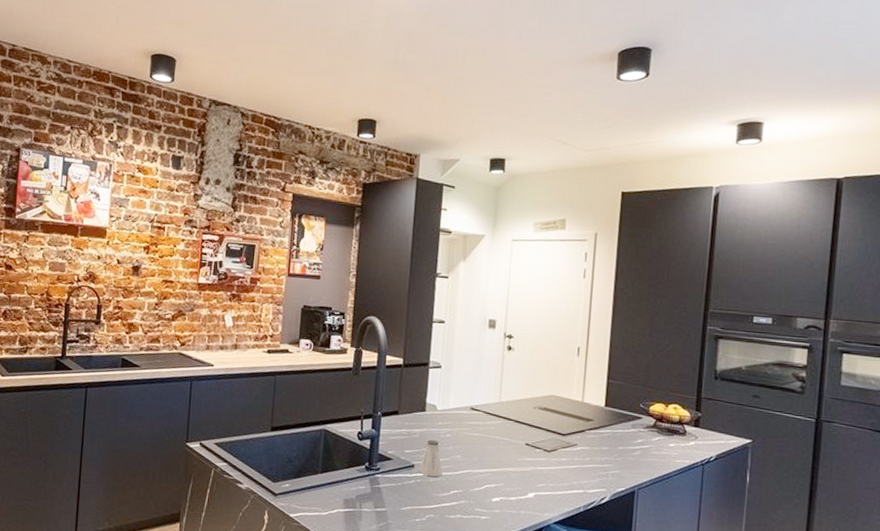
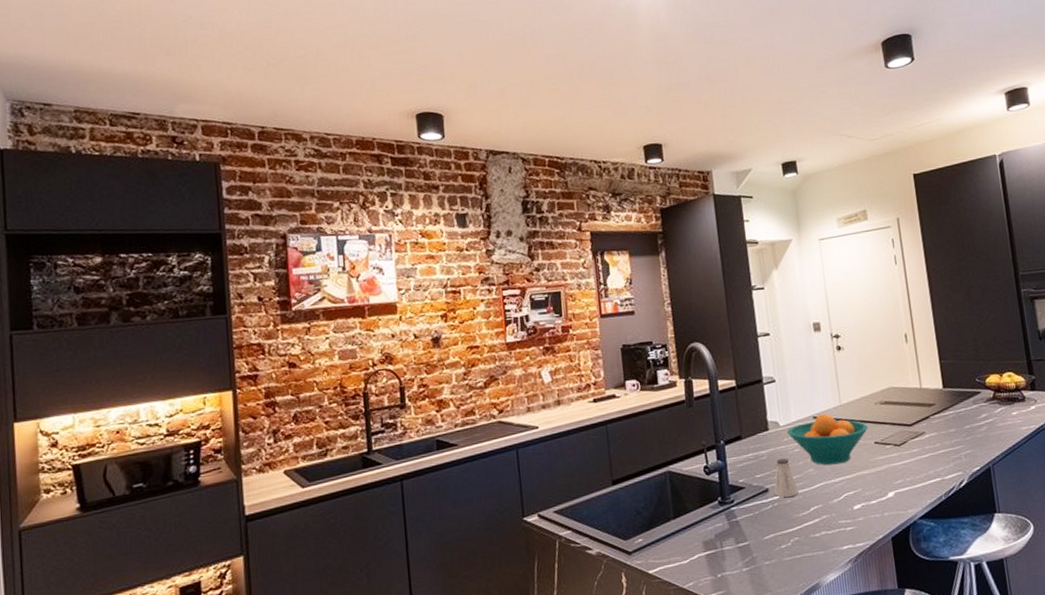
fruit bowl: none [443,407,523,457] -> present [787,414,869,465]

